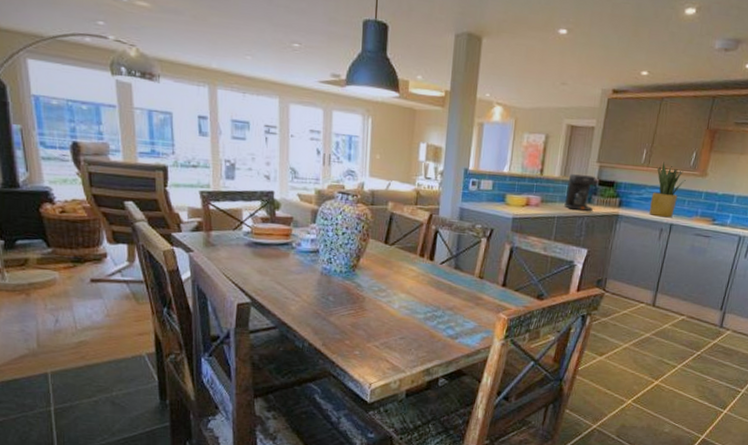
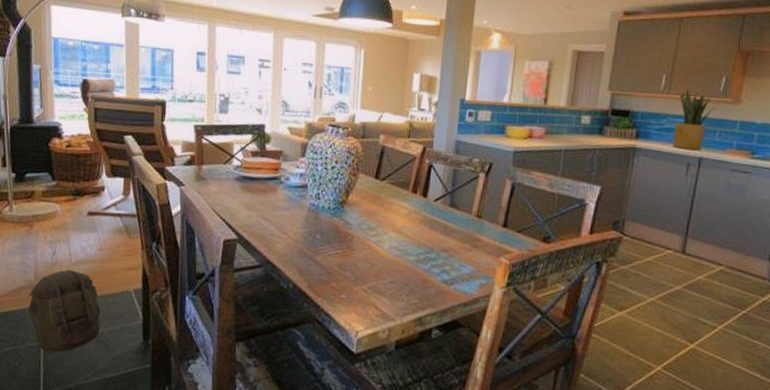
backpack: none [32,336,113,417] -> present [28,269,101,353]
coffee maker: present [564,174,596,211] -> none [572,103,608,143]

